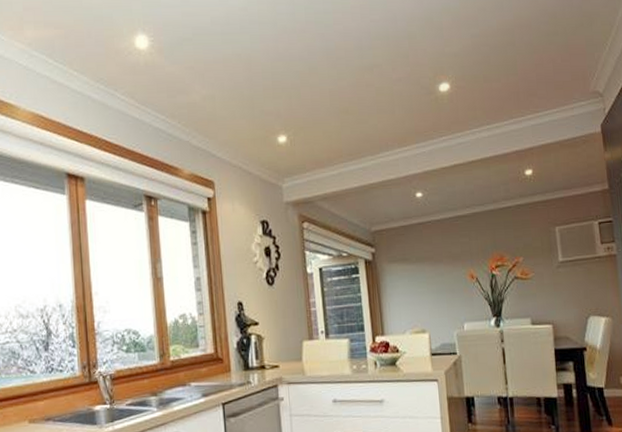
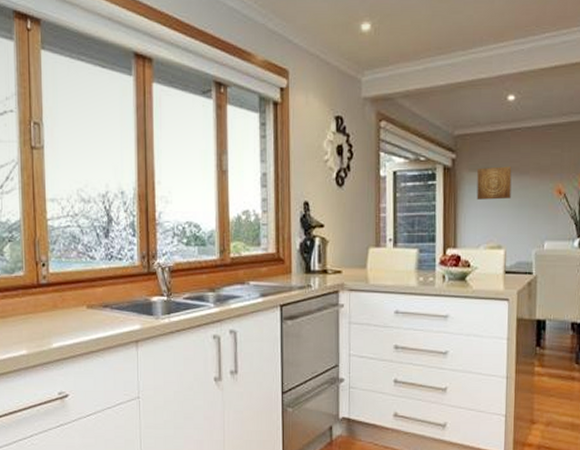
wall art: none [396,256,429,289] -> present [476,166,512,200]

